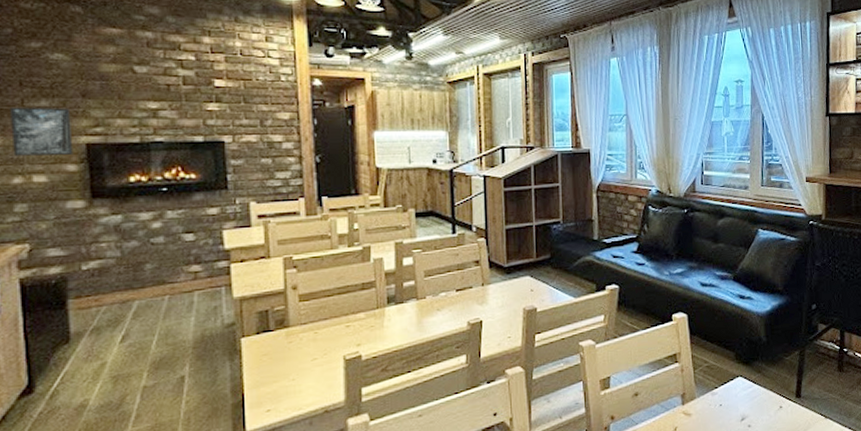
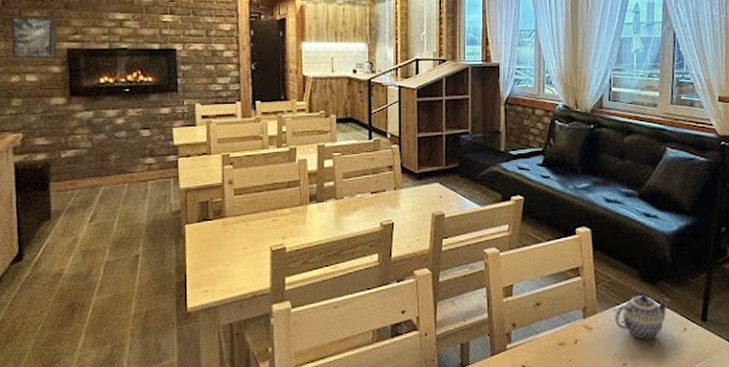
teapot: none [713,375,766,421] -> present [615,294,670,339]

